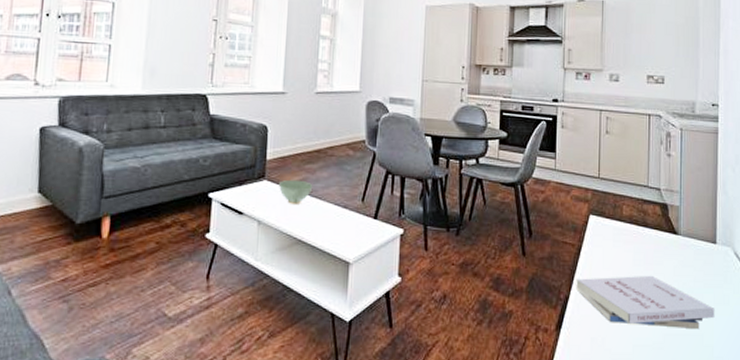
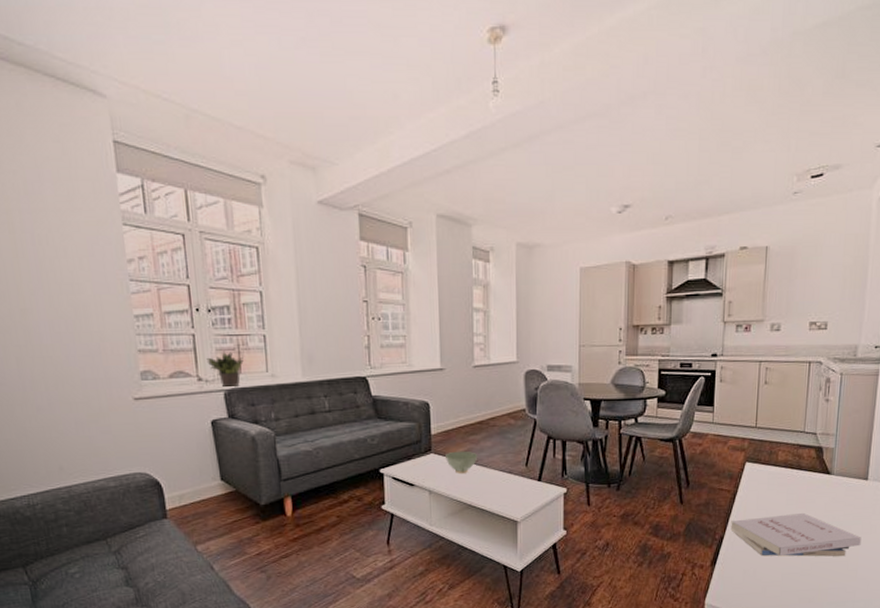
potted plant: none [47,57,85,94] -> present [206,351,244,387]

